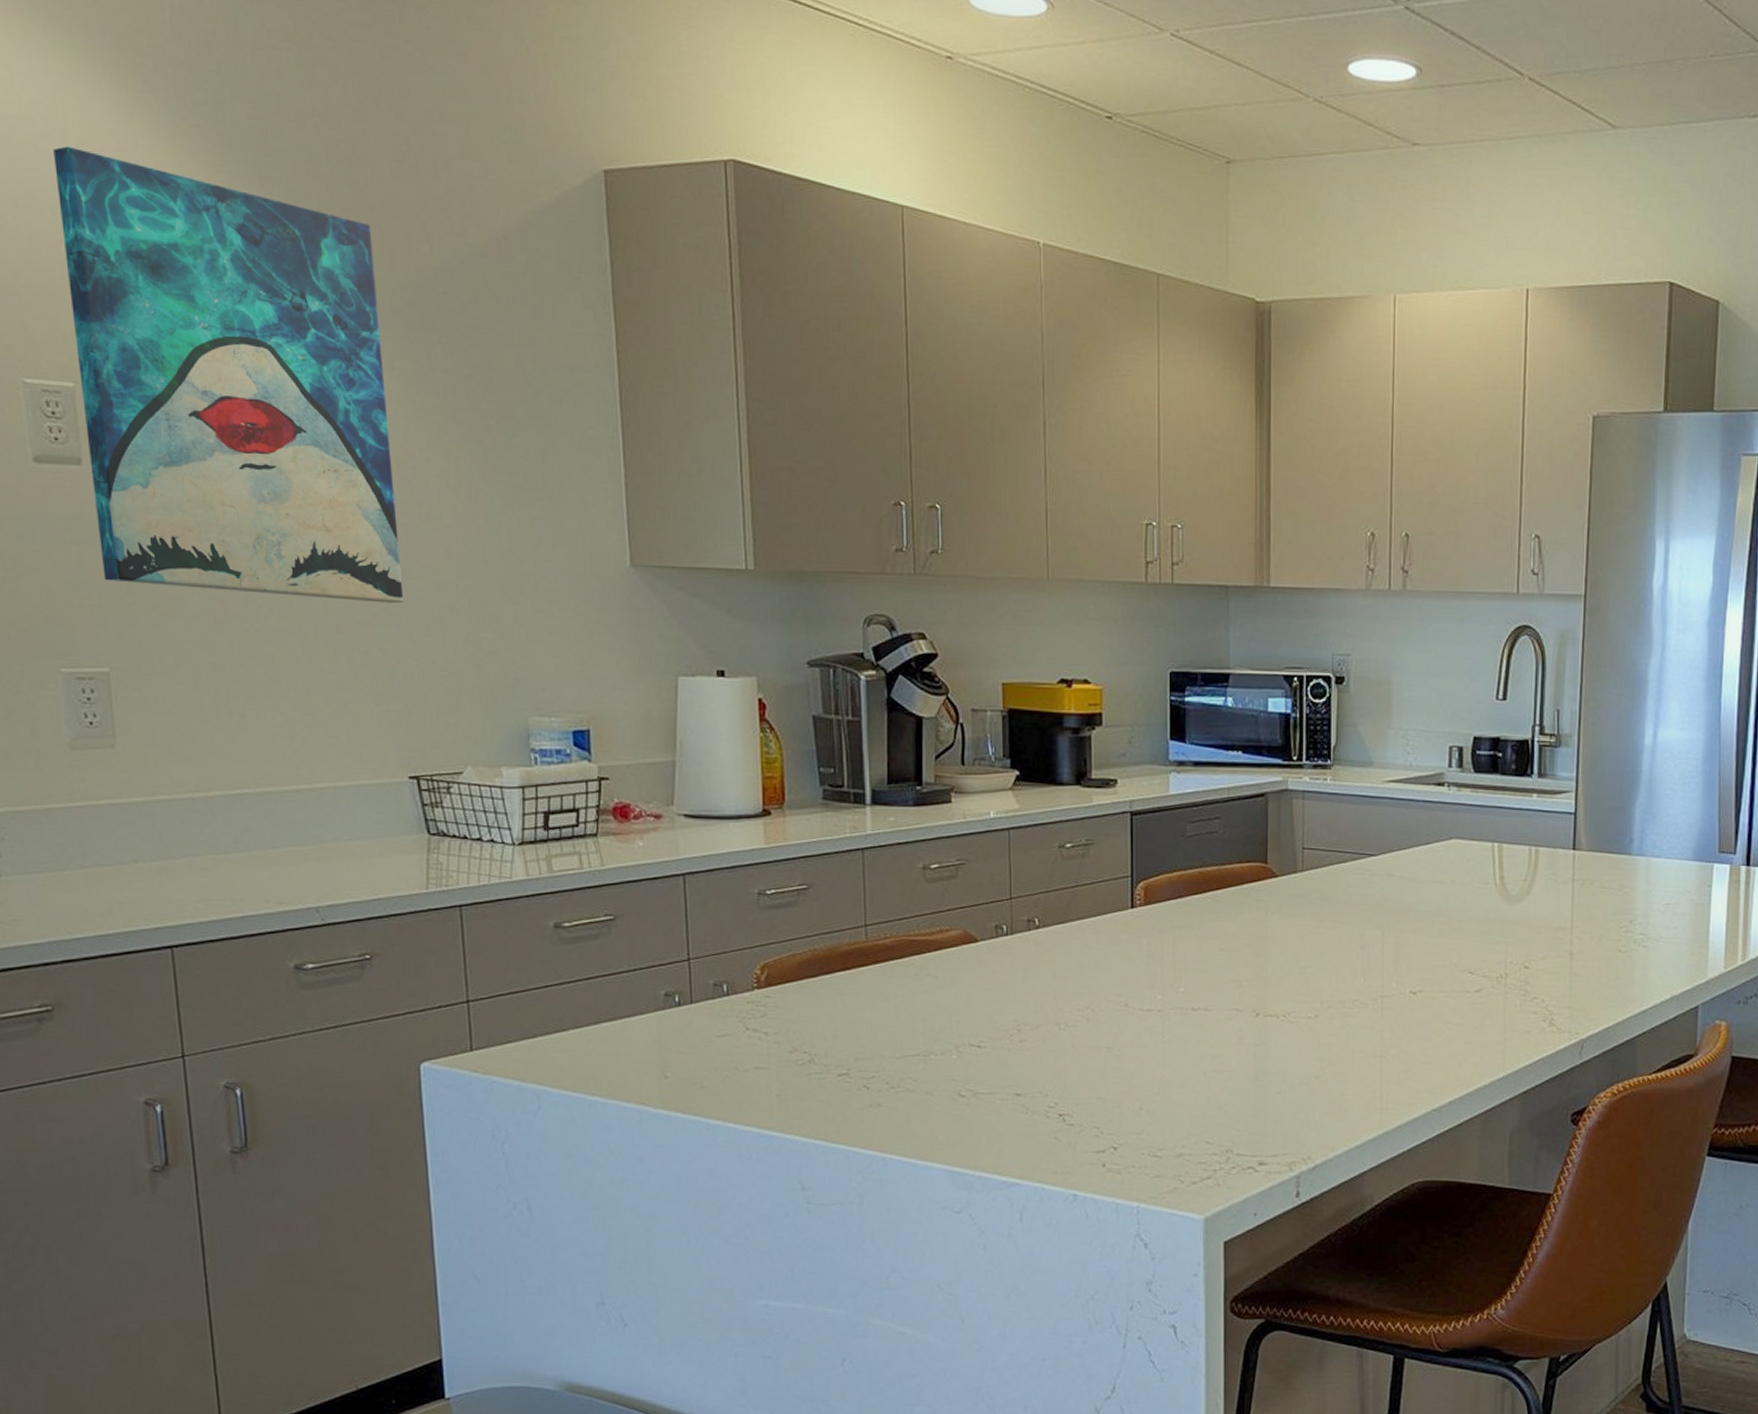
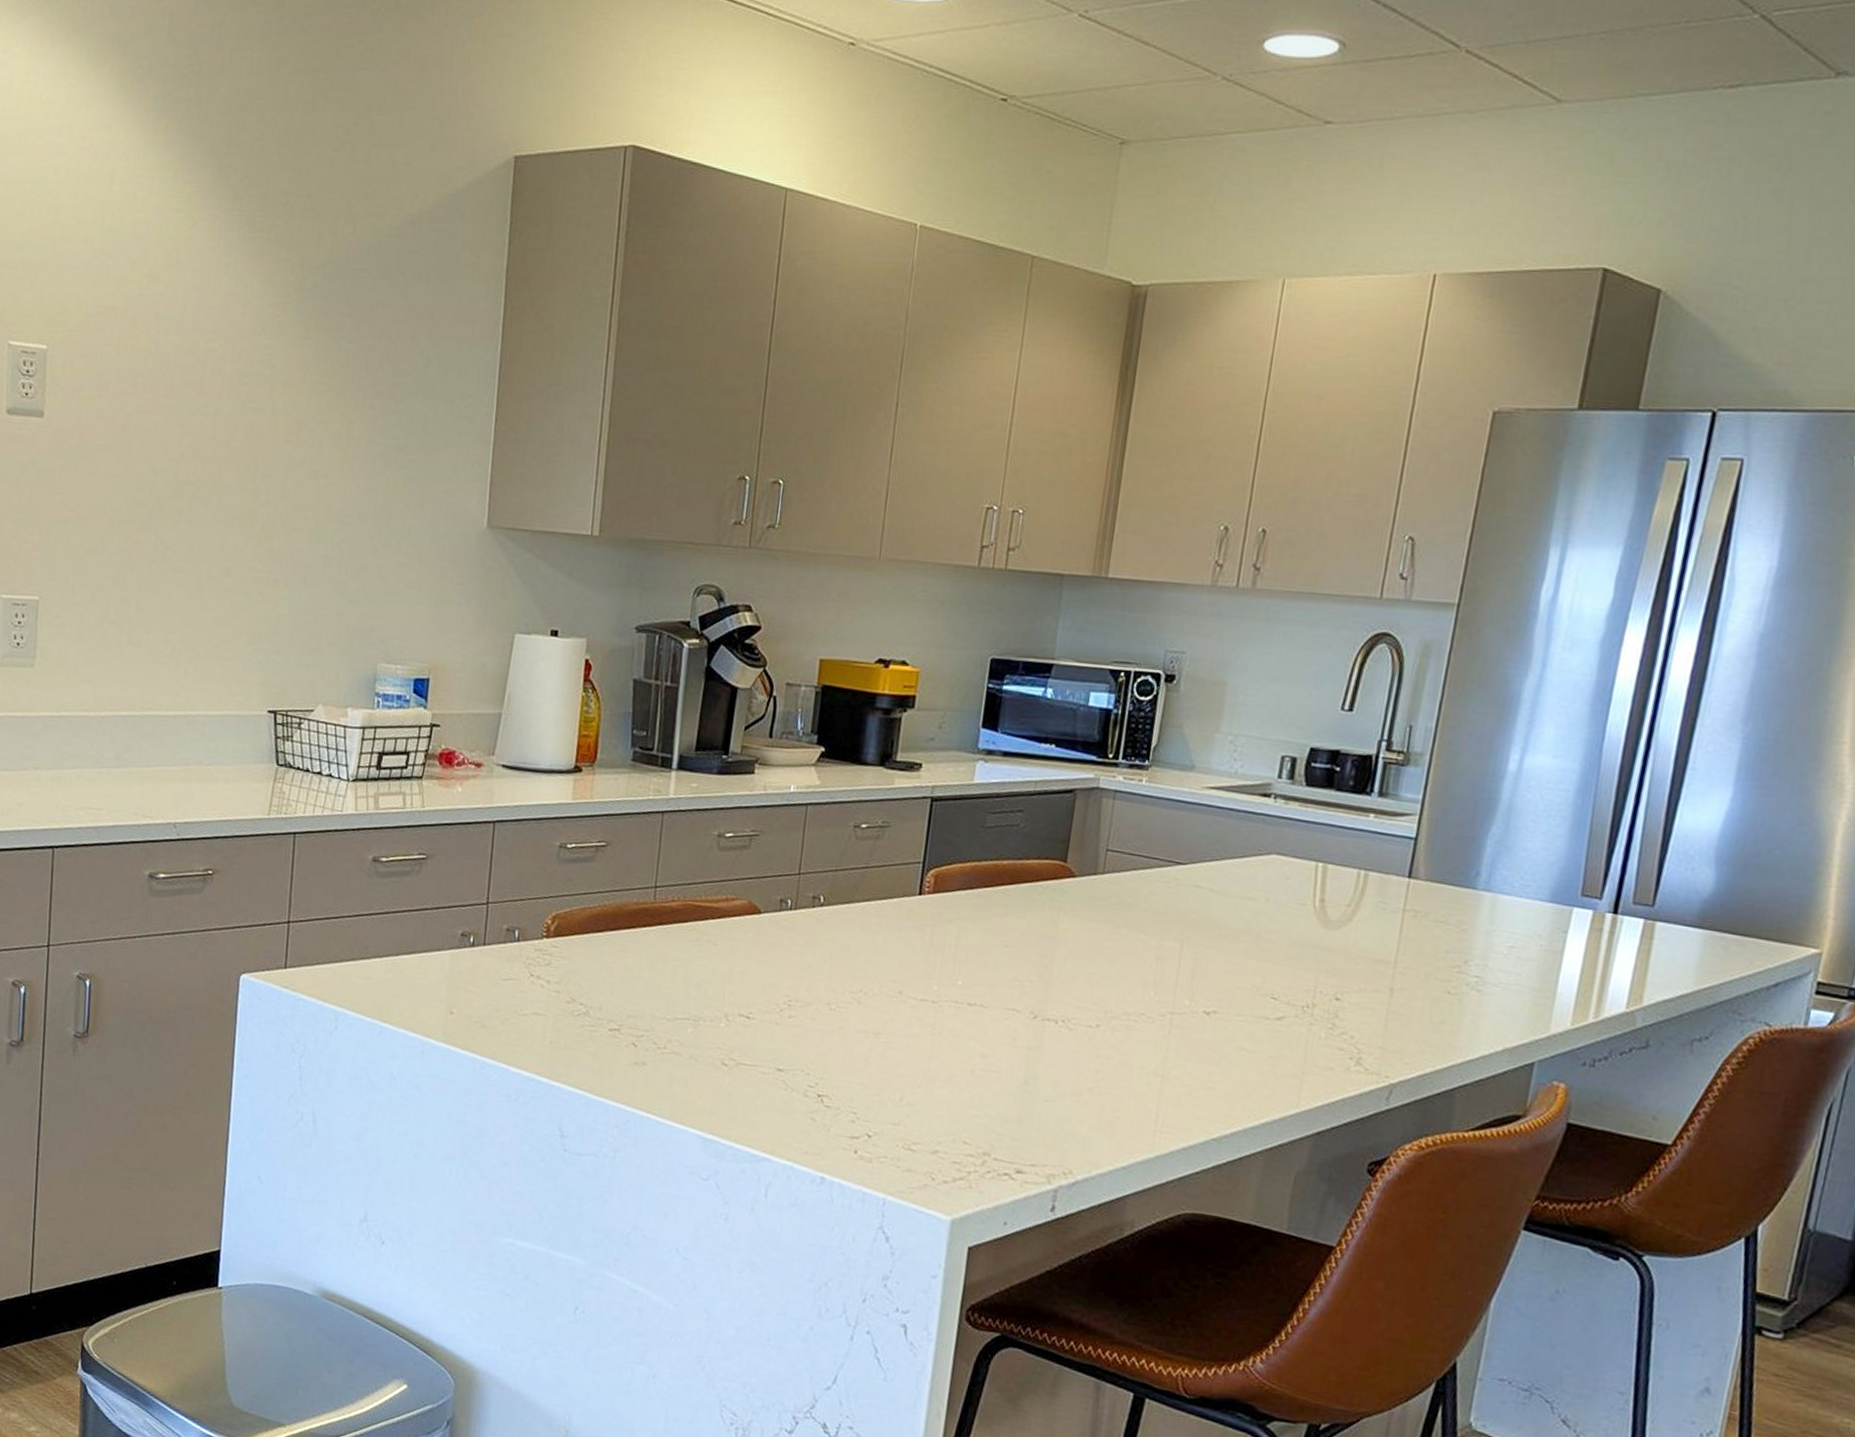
wall art: present [53,146,404,604] -> none [46,139,307,552]

